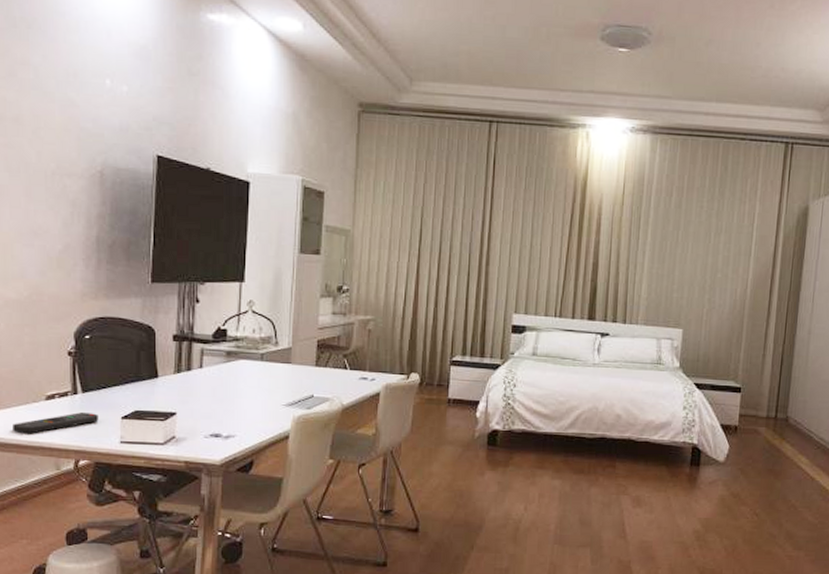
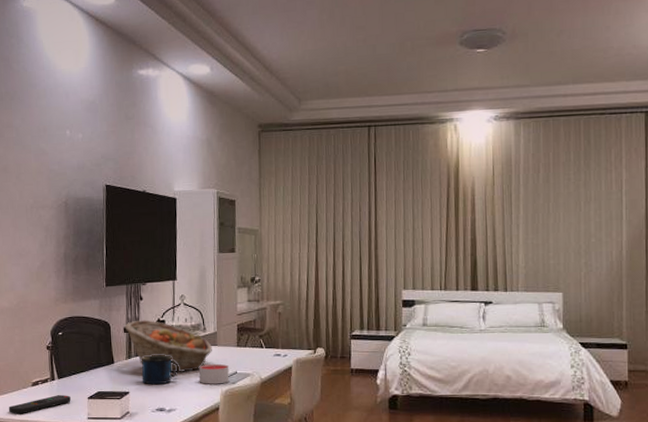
fruit basket: none [174,327,285,393] -> present [125,320,212,373]
mug: none [193,370,242,406] -> present [141,355,179,385]
candle: none [266,385,304,409] -> present [198,364,229,384]

